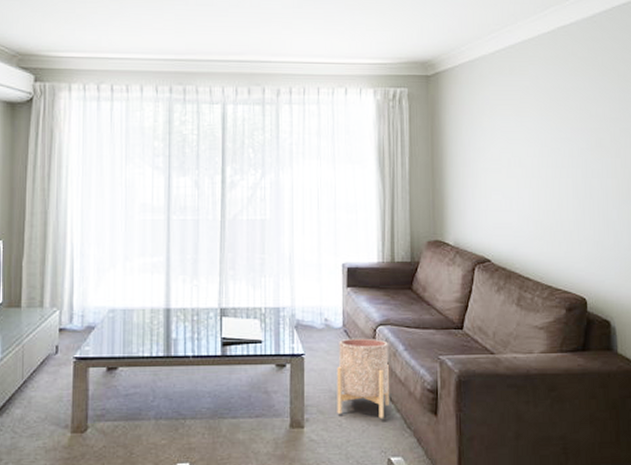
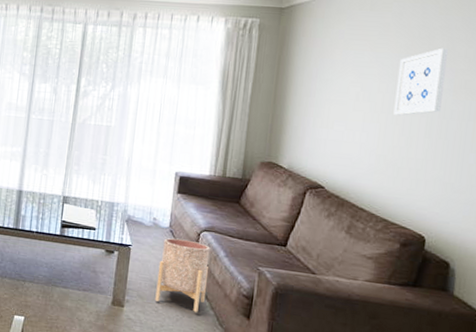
wall art: none [541,108,583,178] -> present [393,48,449,116]

